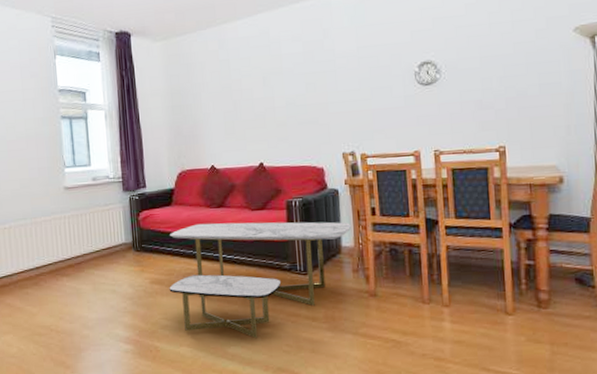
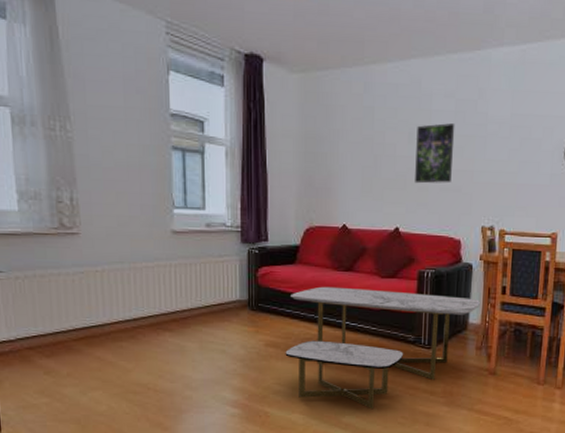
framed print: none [270,63,308,121] -> present [415,123,455,184]

